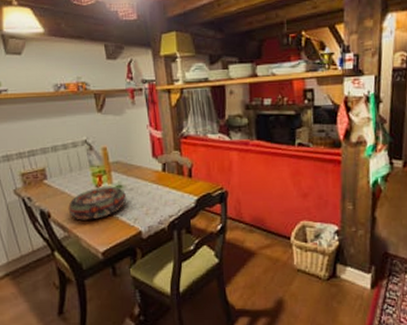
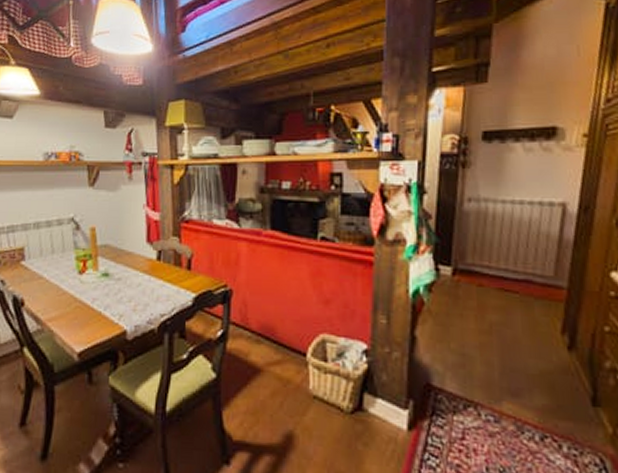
decorative bowl: present [68,186,127,220] -> none [44,273,113,313]

